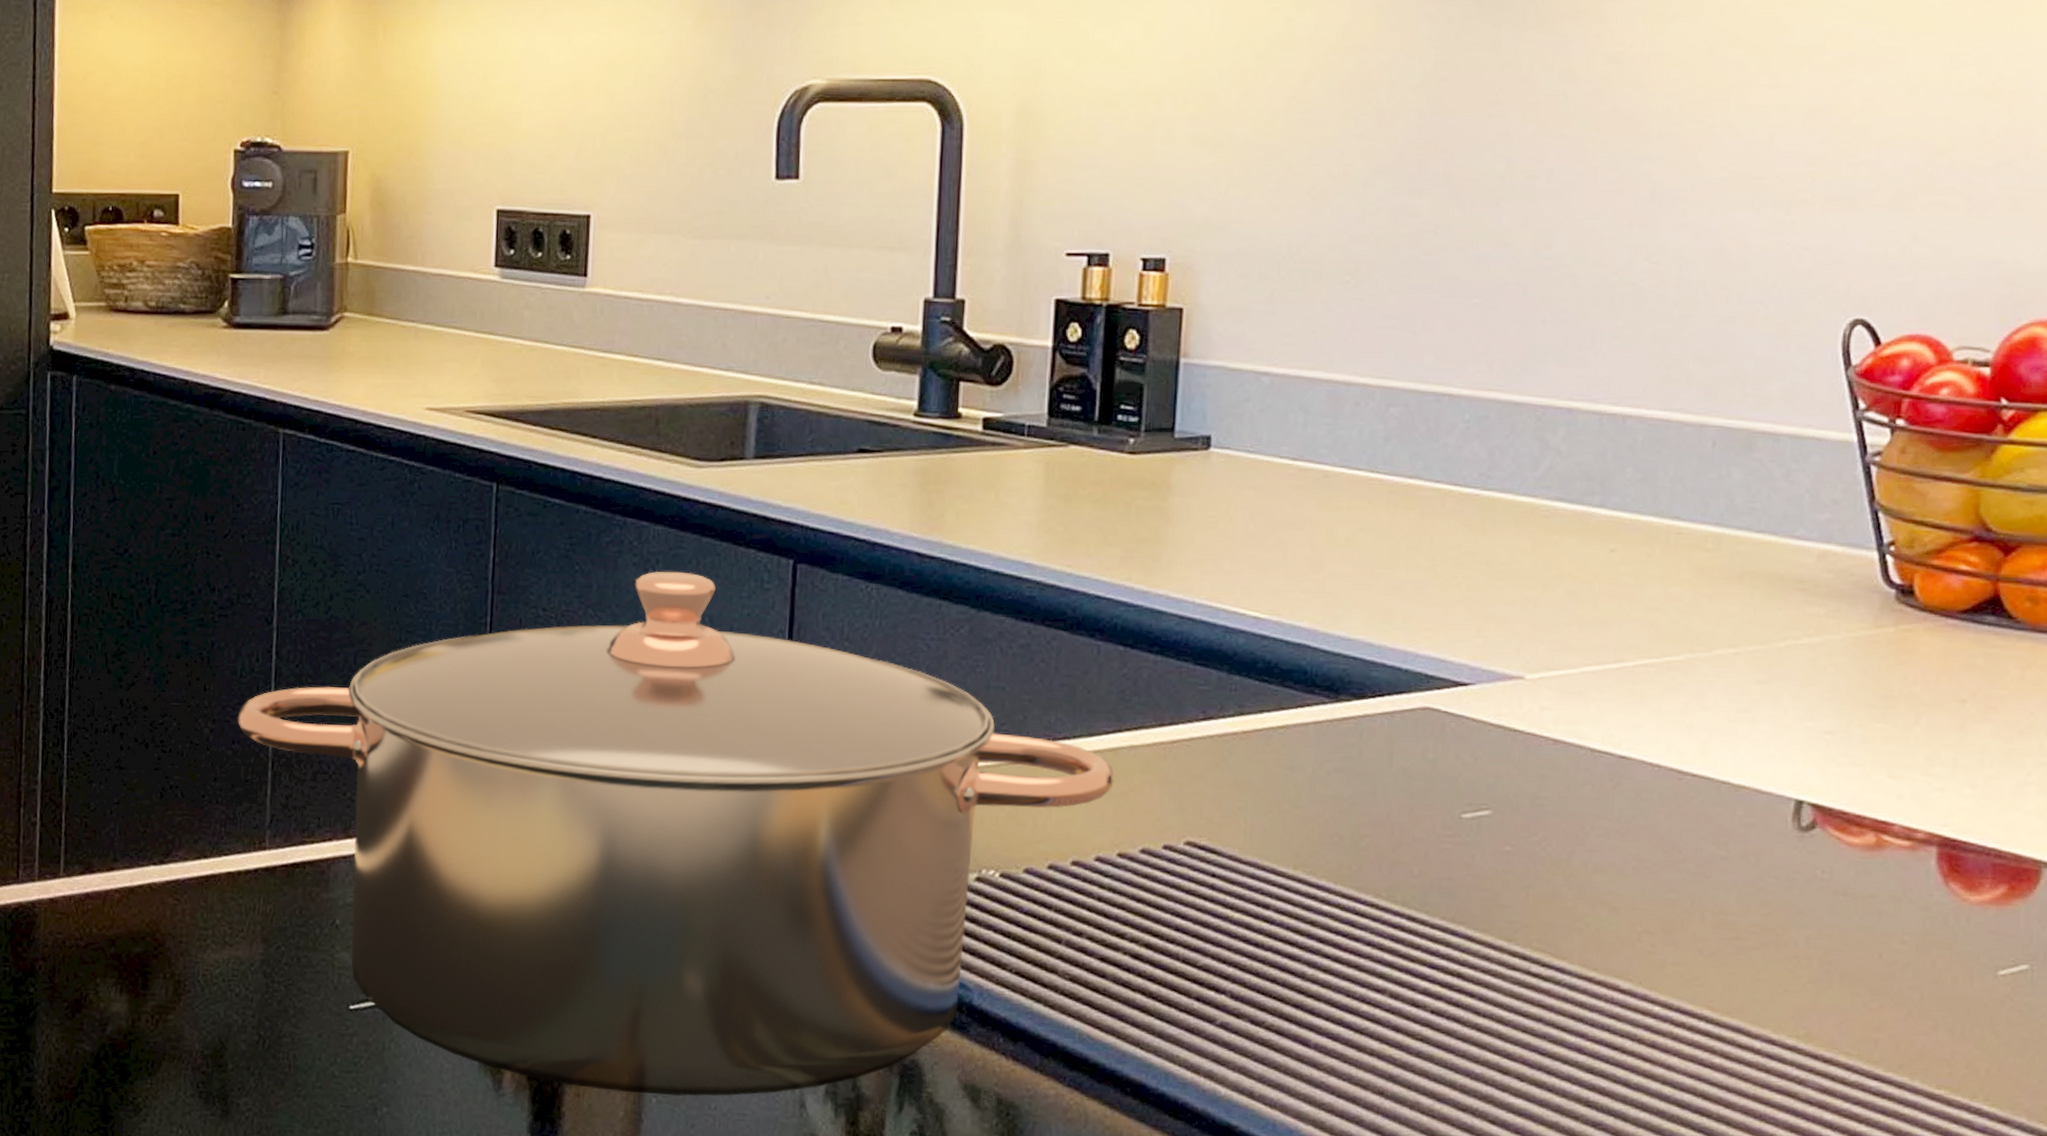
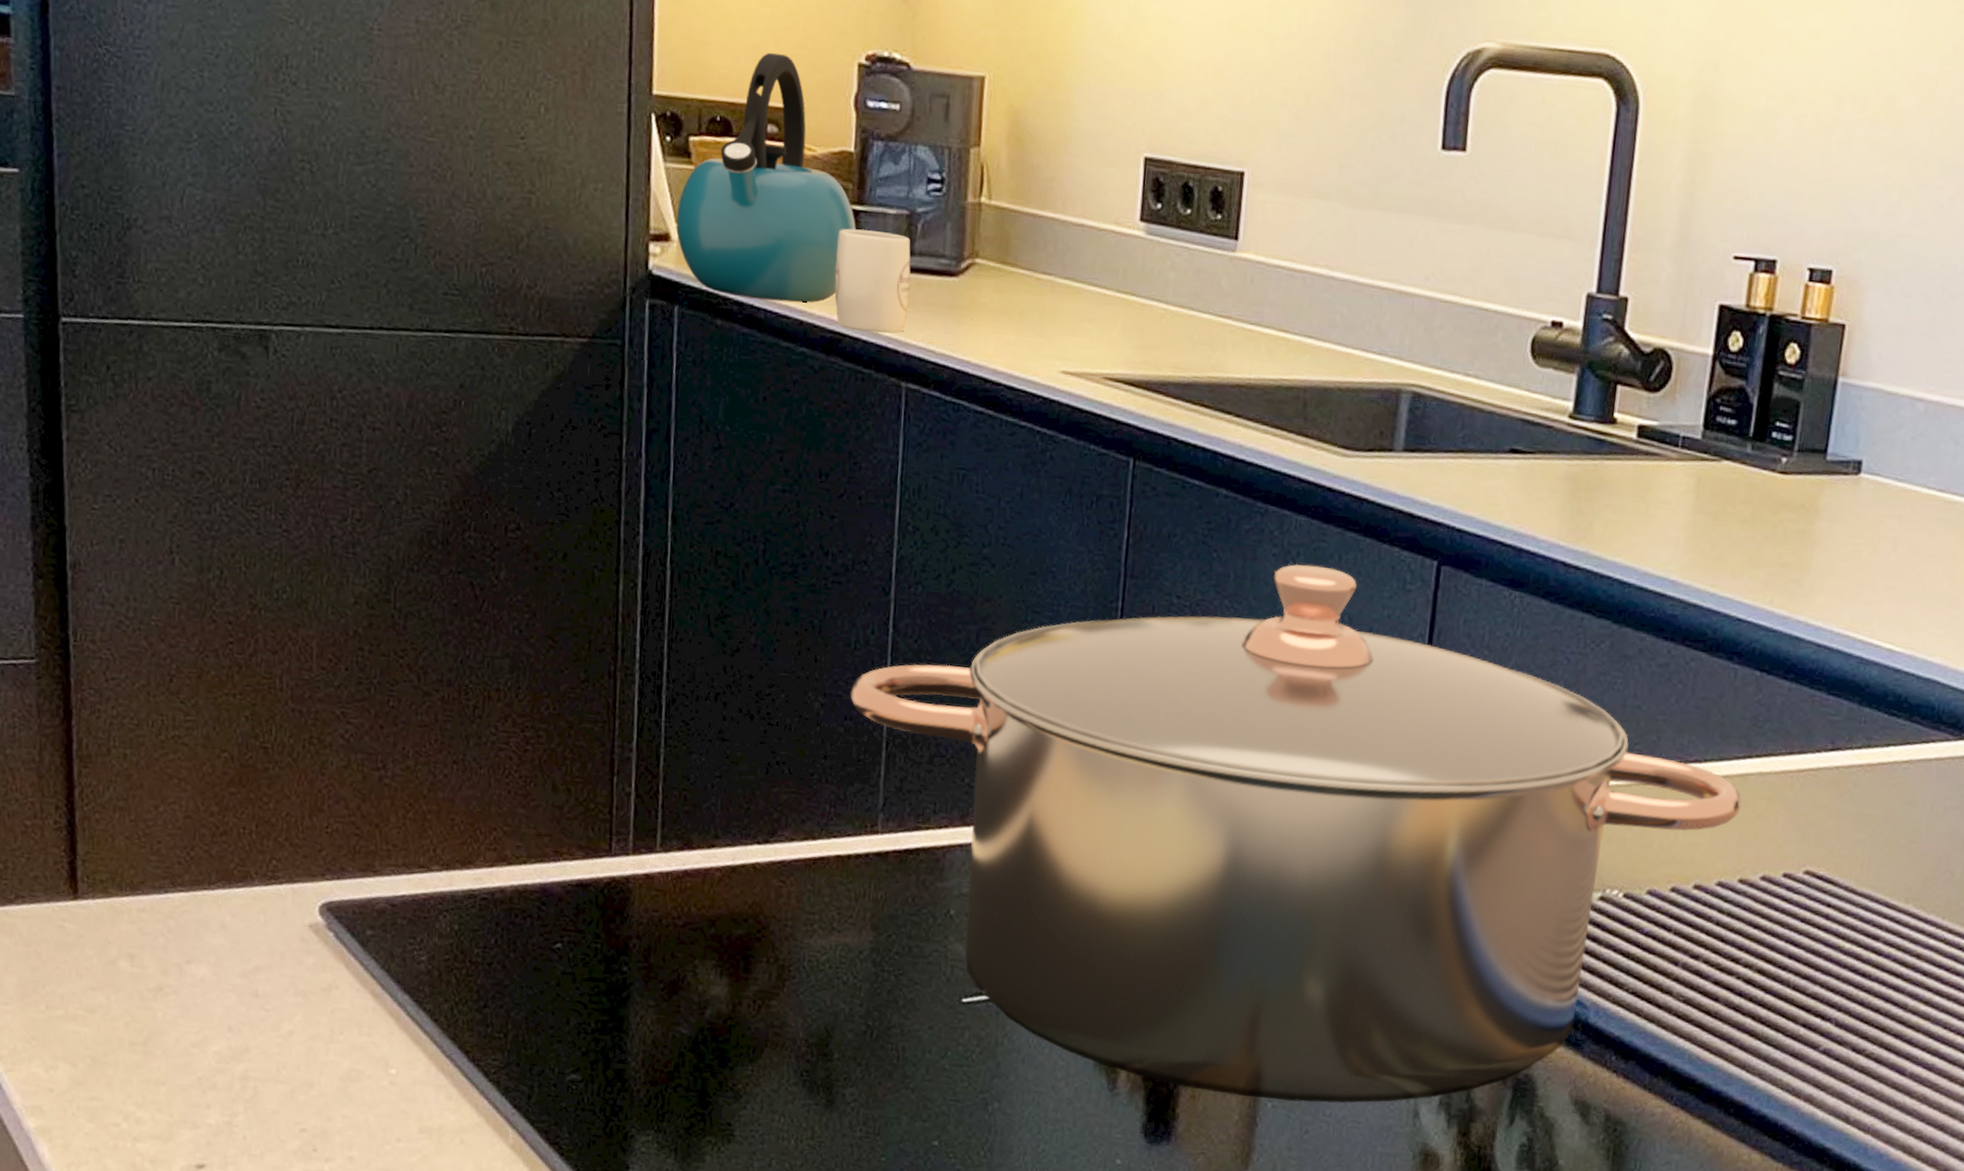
kettle: none [74,147,235,365] -> present [676,52,856,303]
mug: none [216,295,285,386] -> present [834,228,911,334]

